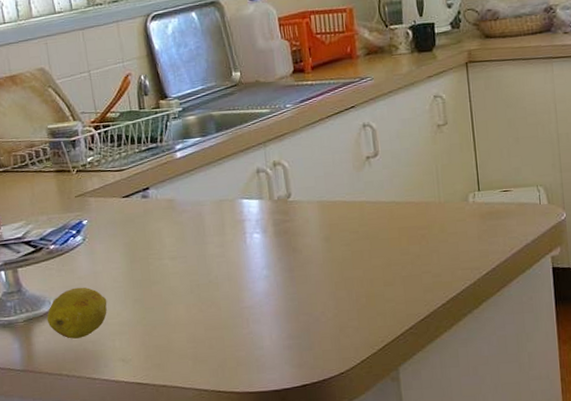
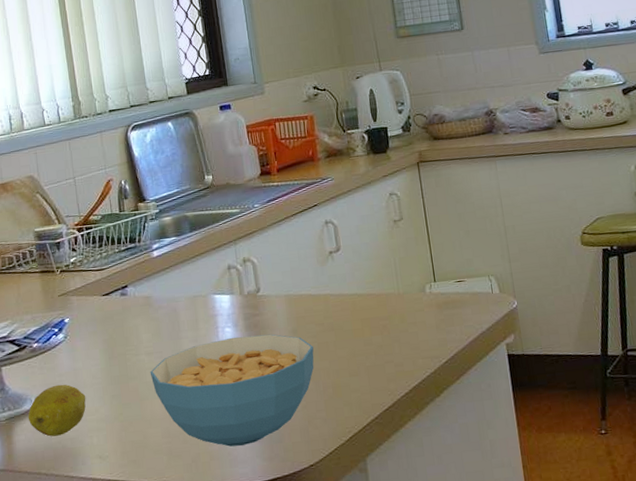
cereal bowl: none [173,241,347,353] -> present [150,334,314,447]

